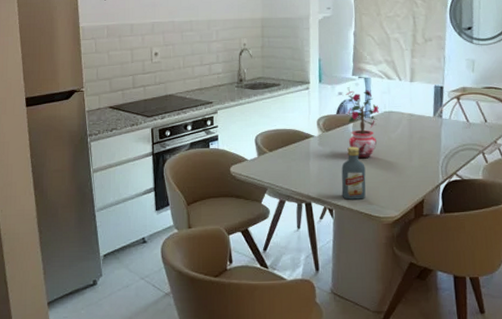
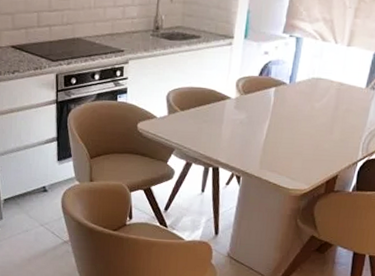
vodka: present [341,146,366,200] -> none [252,113,282,169]
potted plant: present [346,89,379,159] -> none [267,49,307,128]

